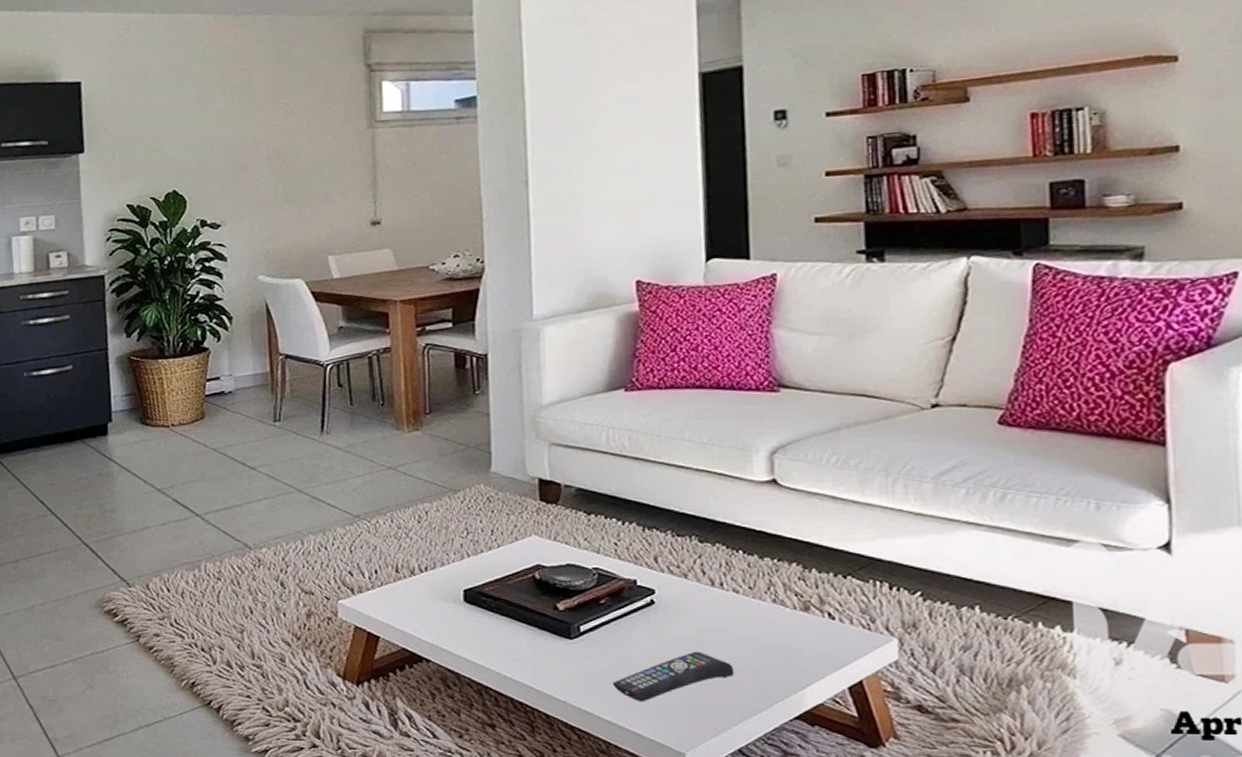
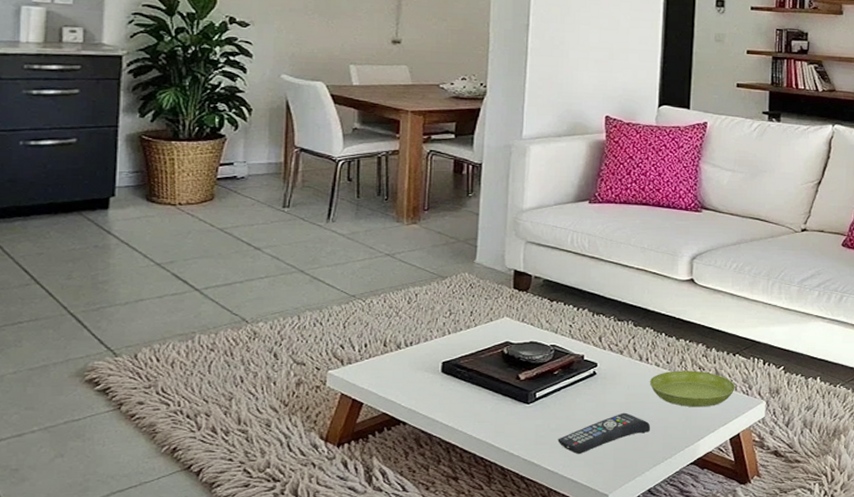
saucer: none [727,598,851,646] -> present [649,370,736,408]

